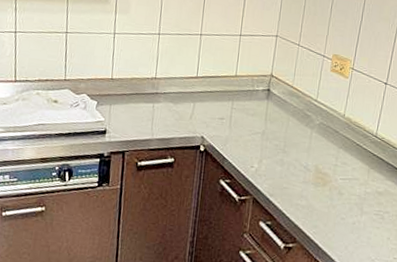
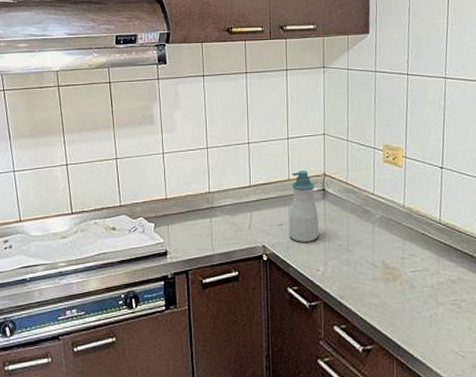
soap bottle: none [229,68,260,139] -> present [289,170,319,242]

